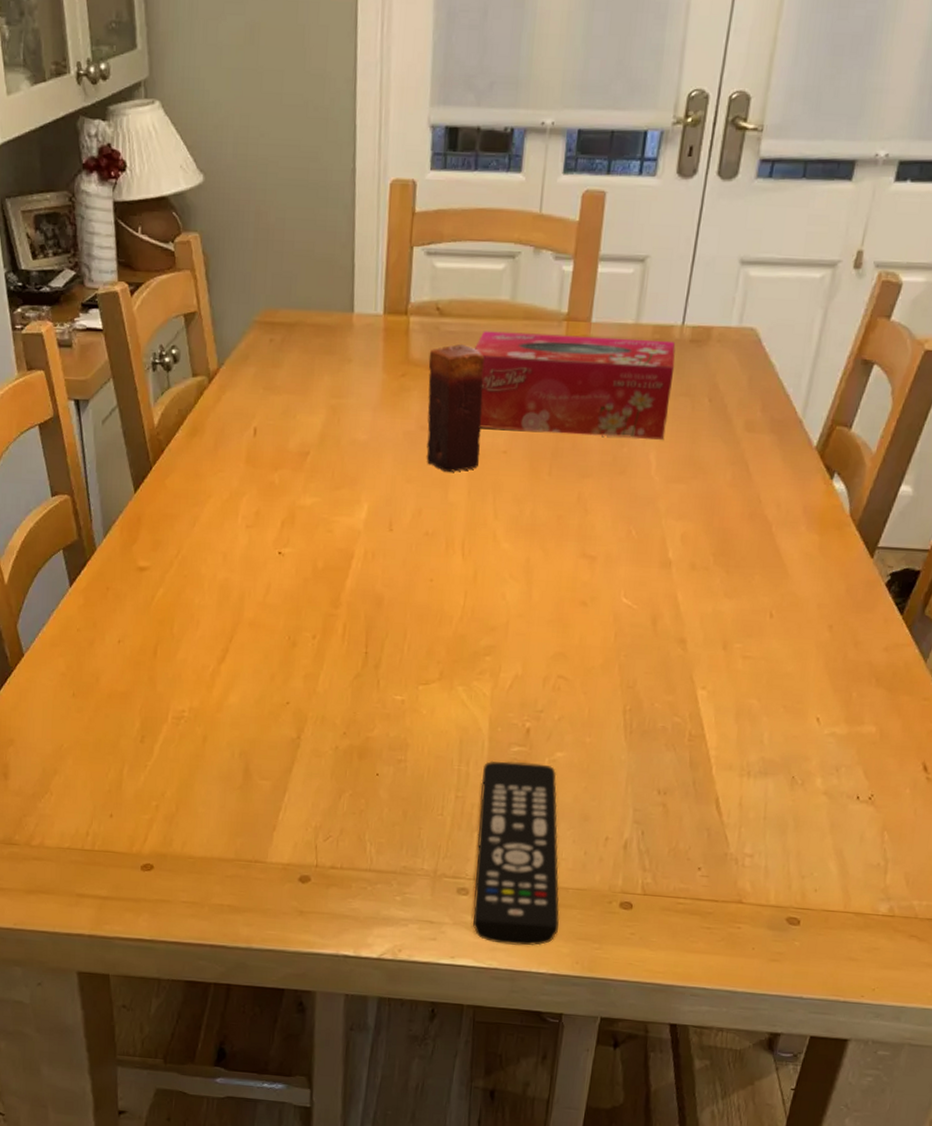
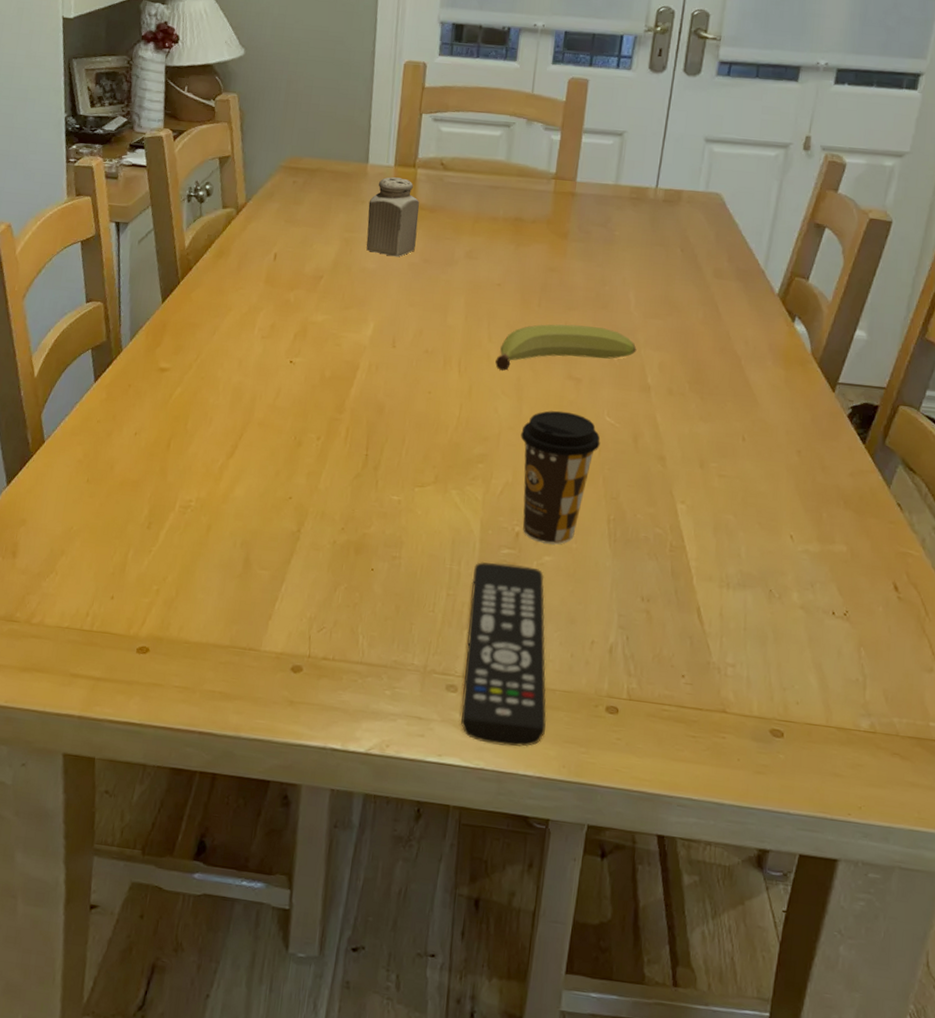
salt shaker: none [355,328,414,425] -> present [366,177,420,257]
candle: present [426,344,485,473] -> none [428,193,482,300]
tissue box: present [474,331,676,440] -> none [473,184,651,281]
fruit: none [502,494,657,551] -> present [495,324,637,371]
coffee cup: none [530,593,617,740] -> present [521,410,601,545]

